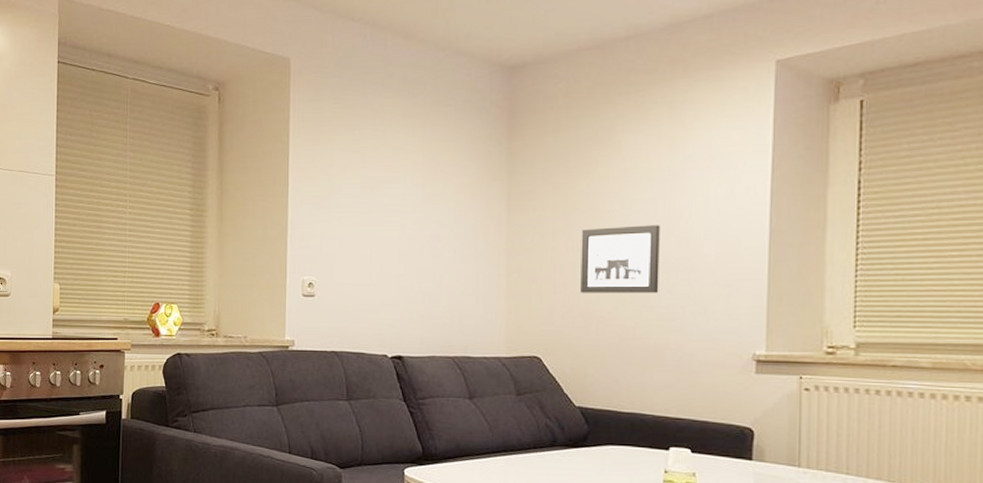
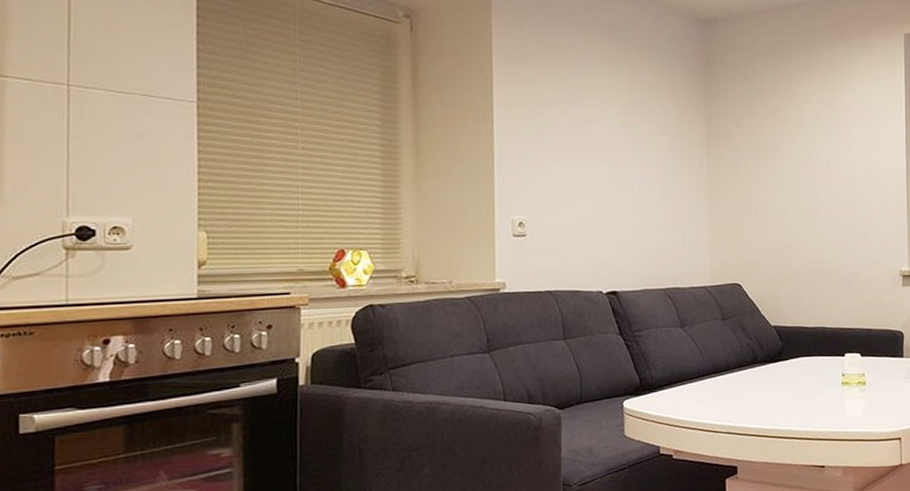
wall art: present [580,225,660,293] -> none [769,165,831,225]

